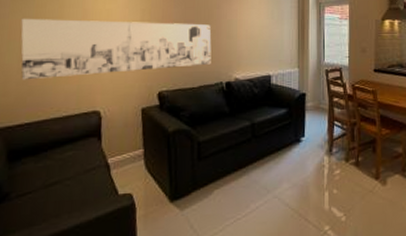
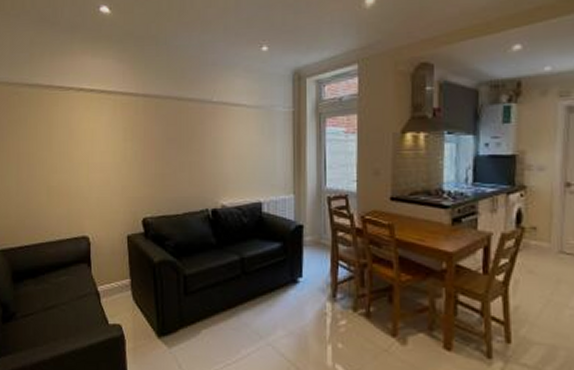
wall art: present [20,19,212,80] -> none [17,140,196,203]

